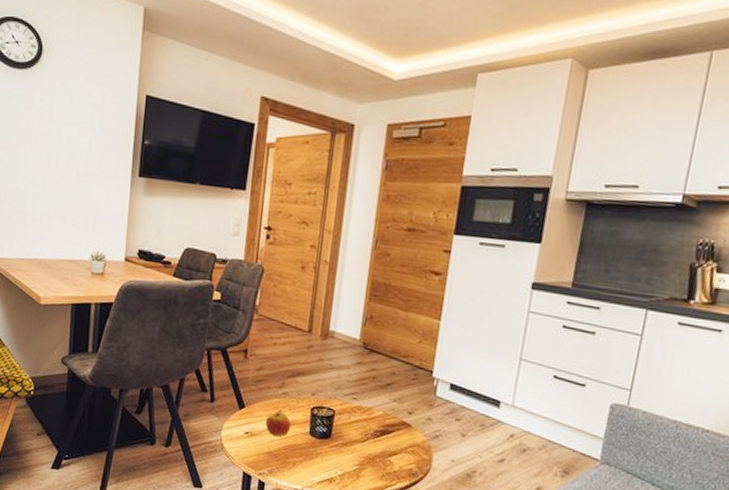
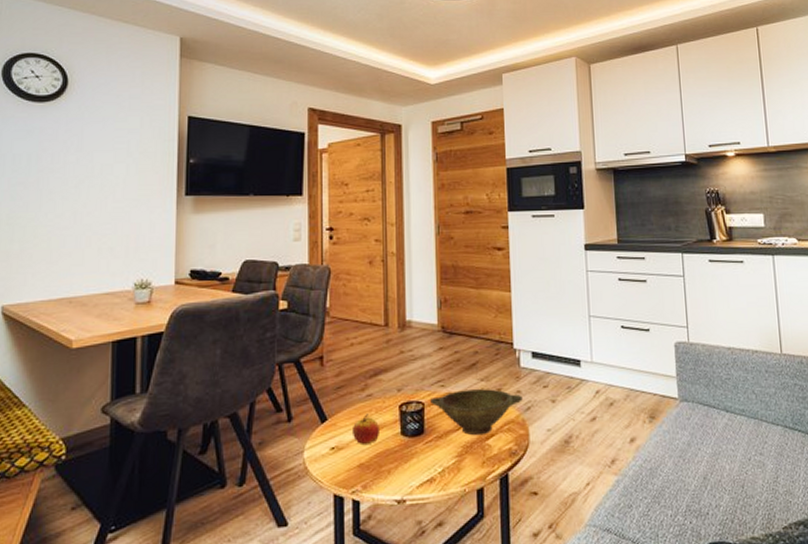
bowl: none [341,406,432,452] -> present [430,389,523,436]

